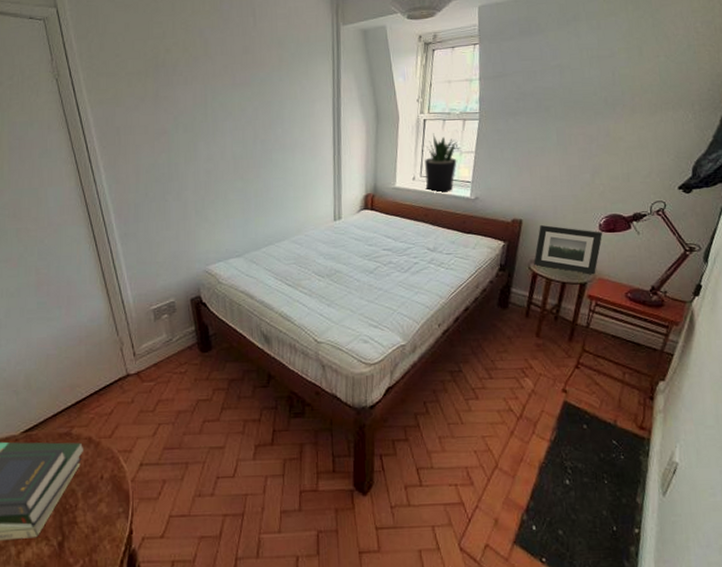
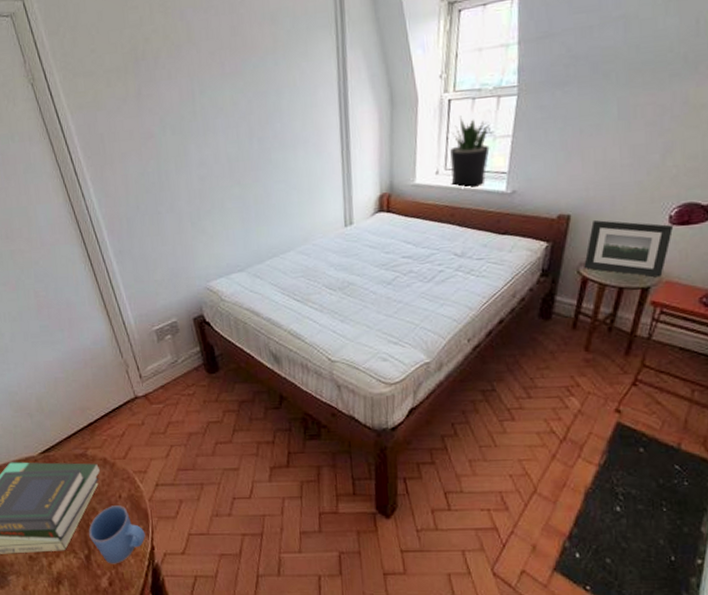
mug: none [65,487,125,551] -> present [89,505,146,564]

